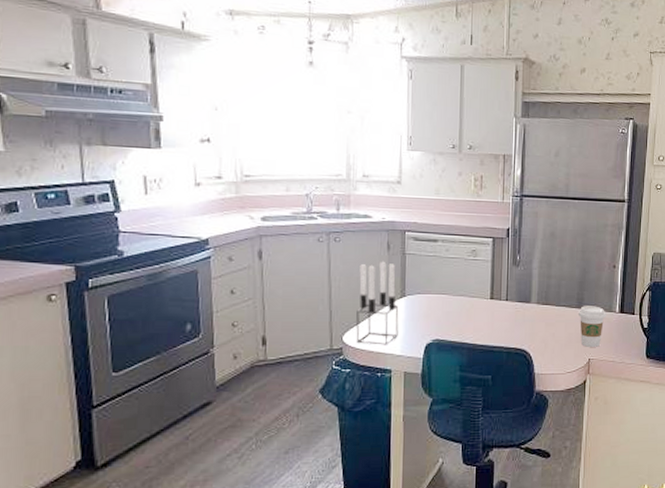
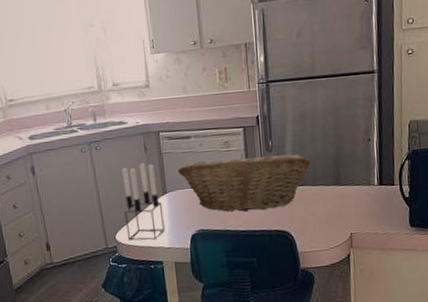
fruit basket: none [419,265,557,325] -> present [177,154,312,212]
coffee cup: present [579,306,606,347] -> none [336,181,365,222]

